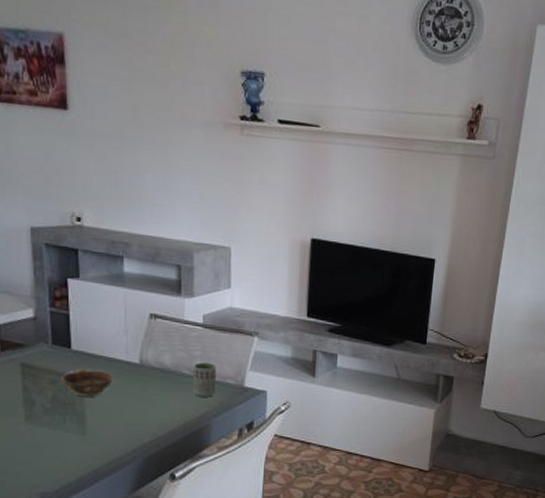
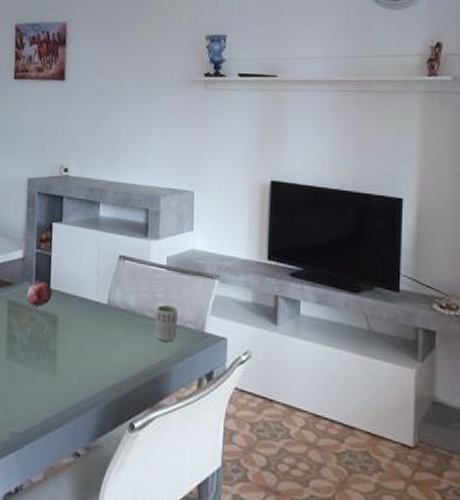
fruit: none [43,339,74,368] -> present [26,278,52,307]
bowl: present [61,368,113,397] -> none [39,307,84,336]

